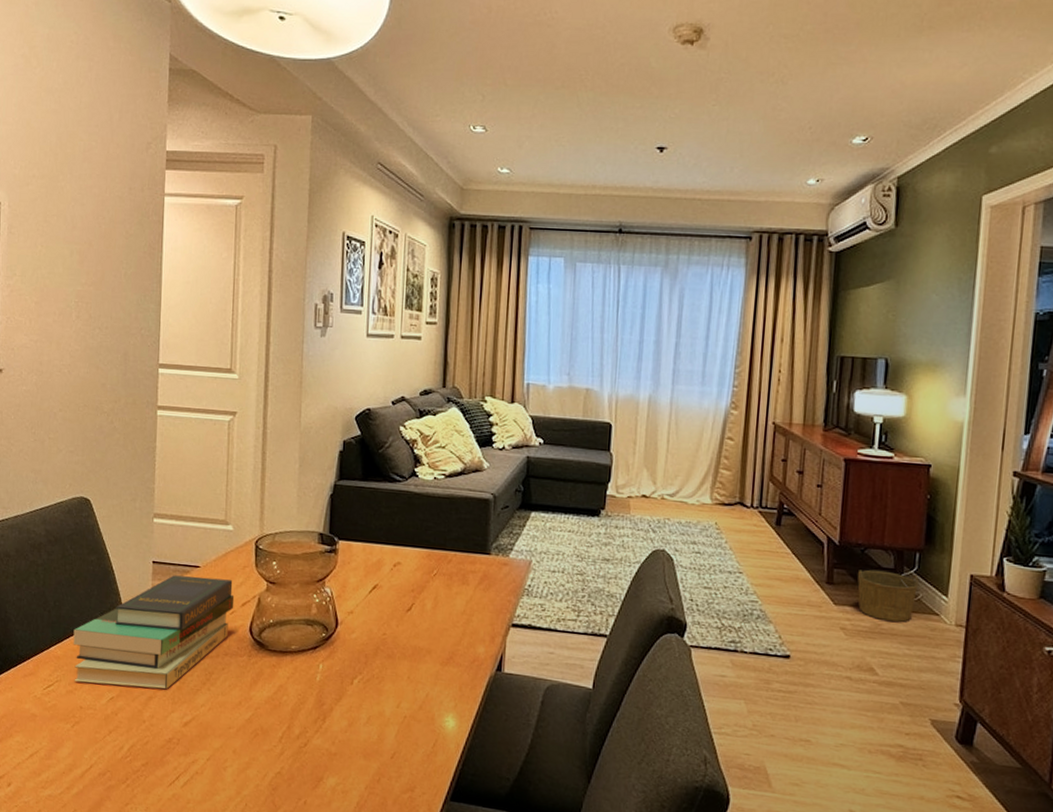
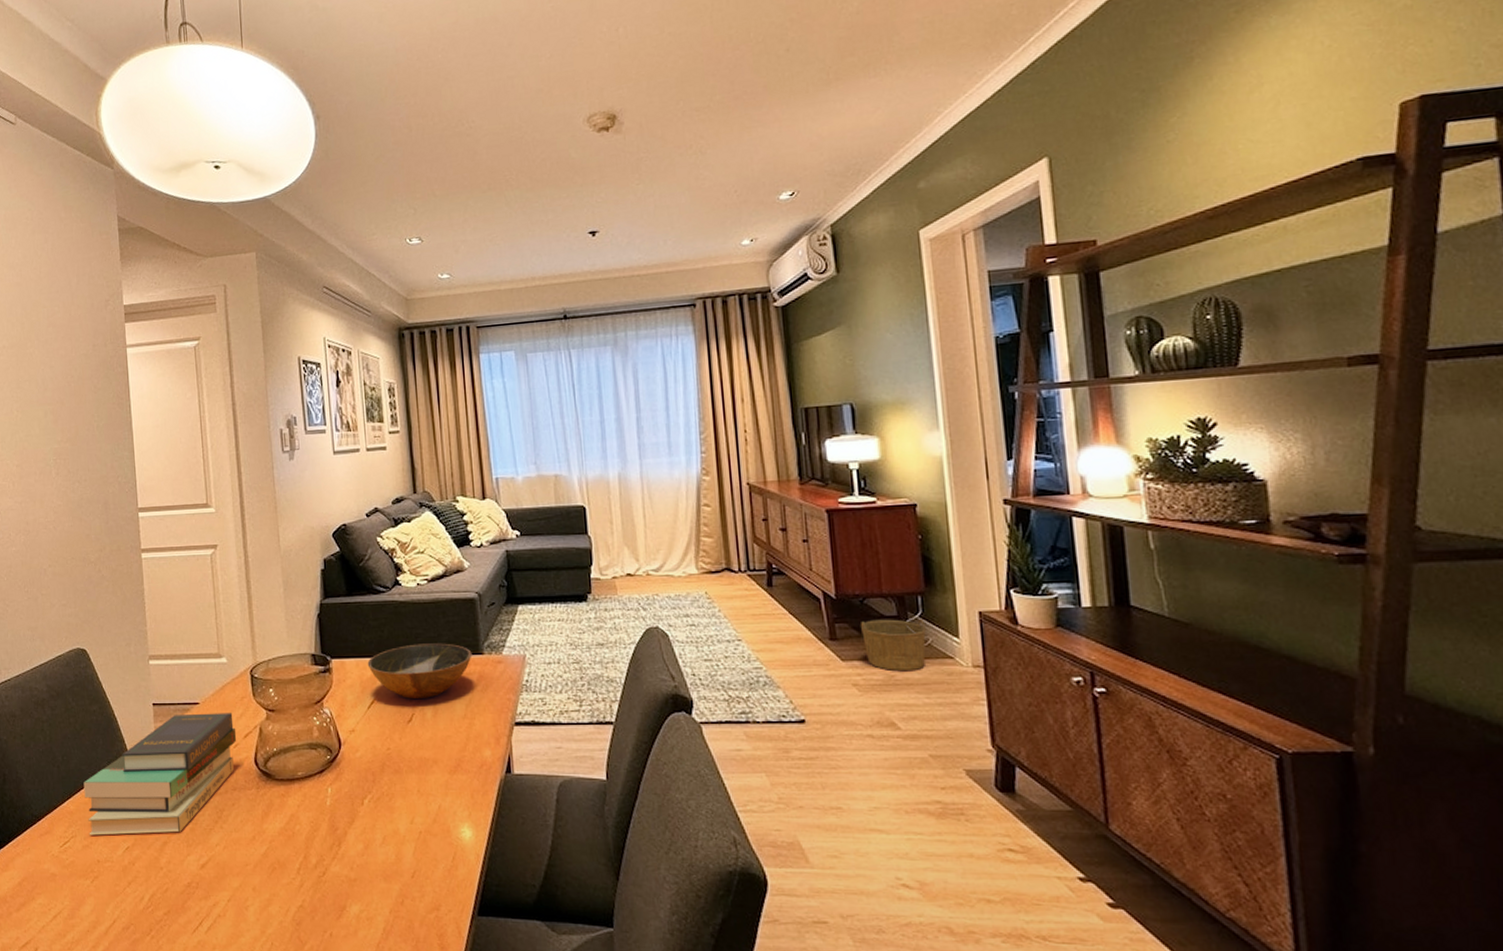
bowl: none [374,536,480,591] -> present [367,643,472,700]

